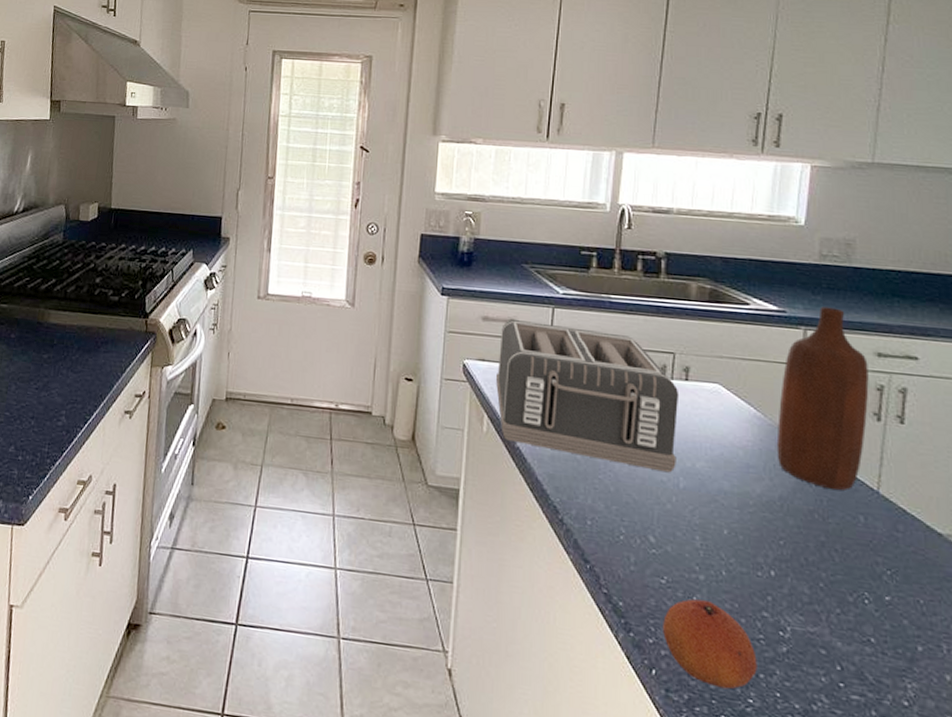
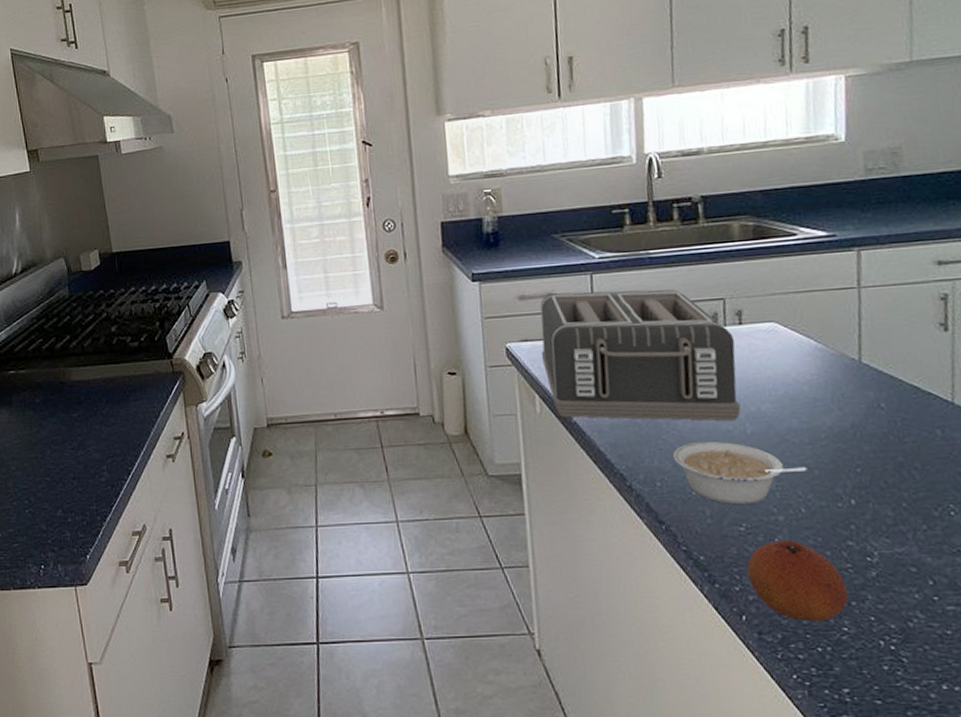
legume: none [606,487,732,559] -> present [672,441,807,505]
bottle: present [776,306,869,491] -> none [840,222,934,409]

